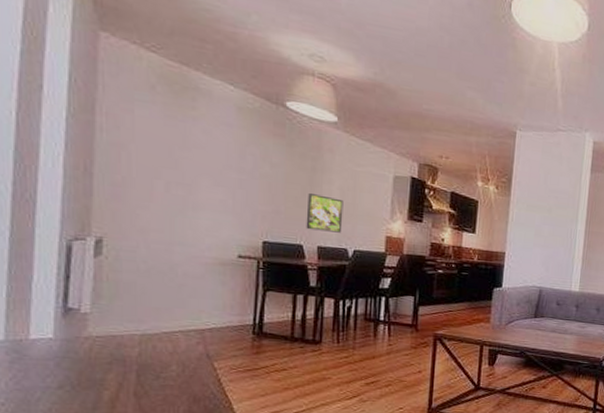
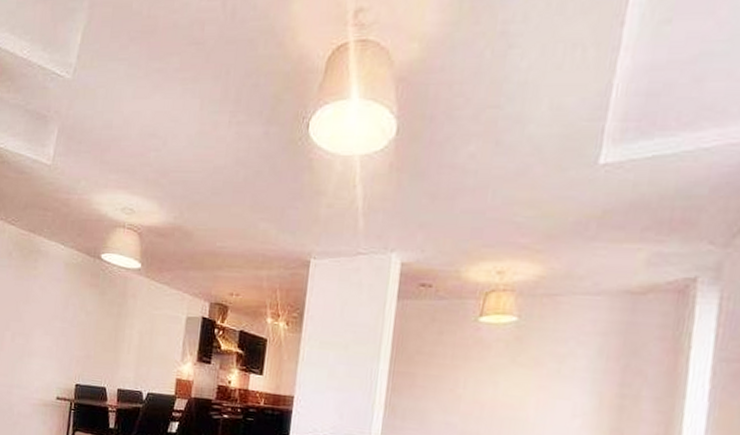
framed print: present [306,193,344,233] -> none [109,338,142,376]

